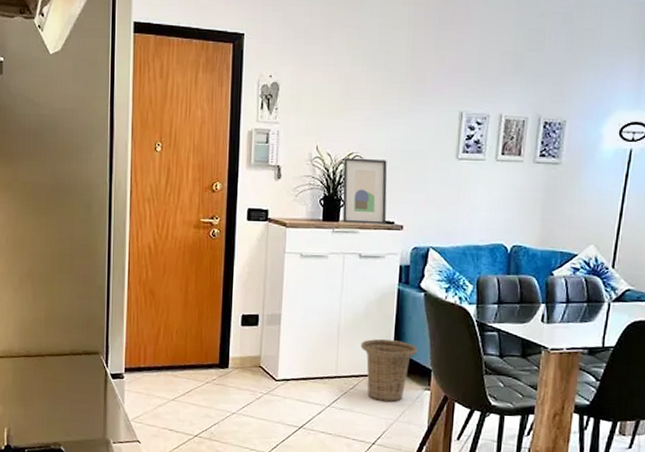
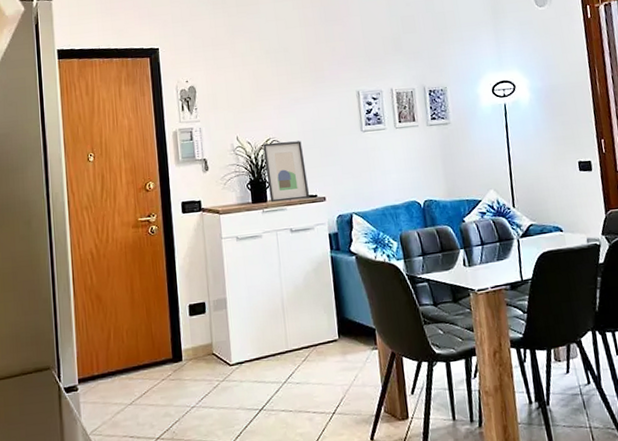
basket: present [360,339,418,403] -> none [305,305,360,369]

